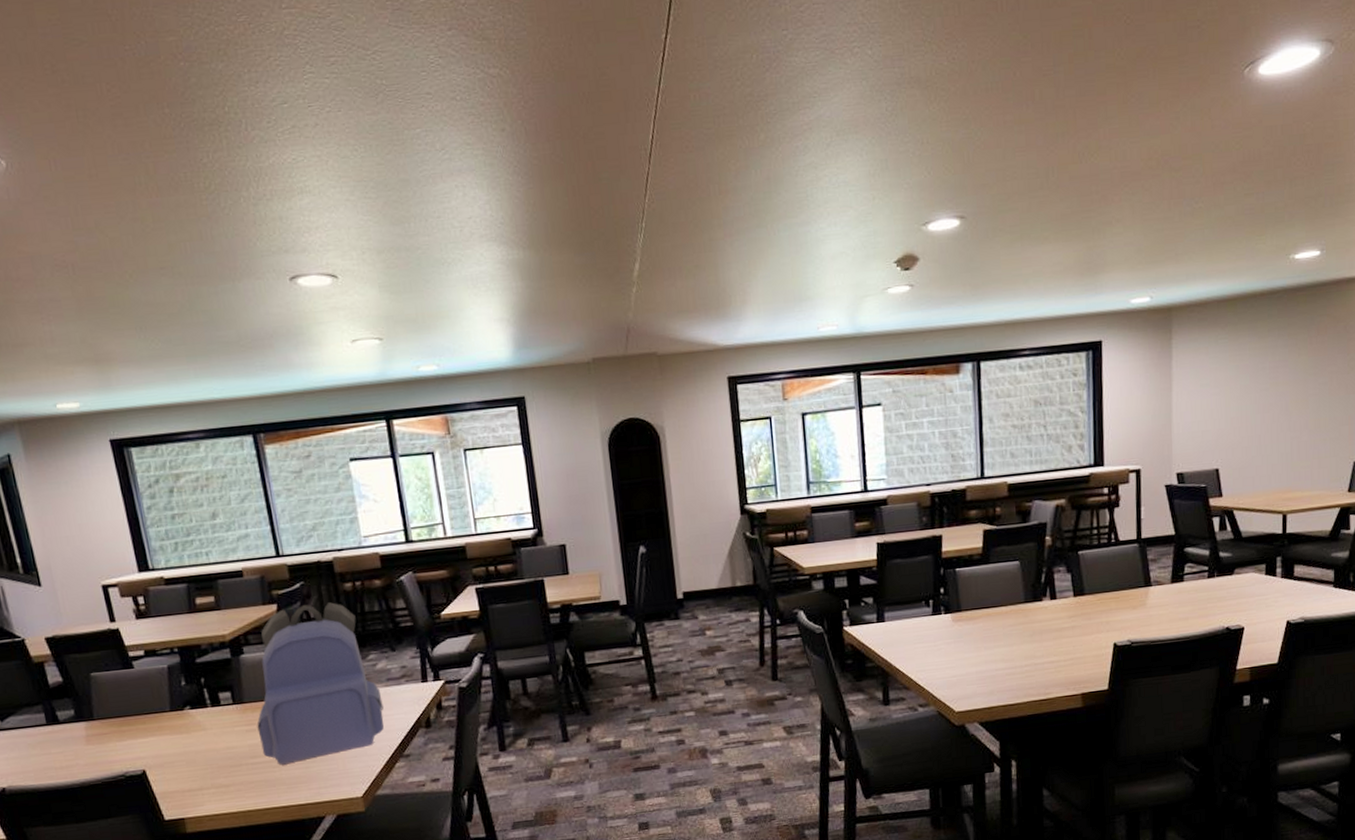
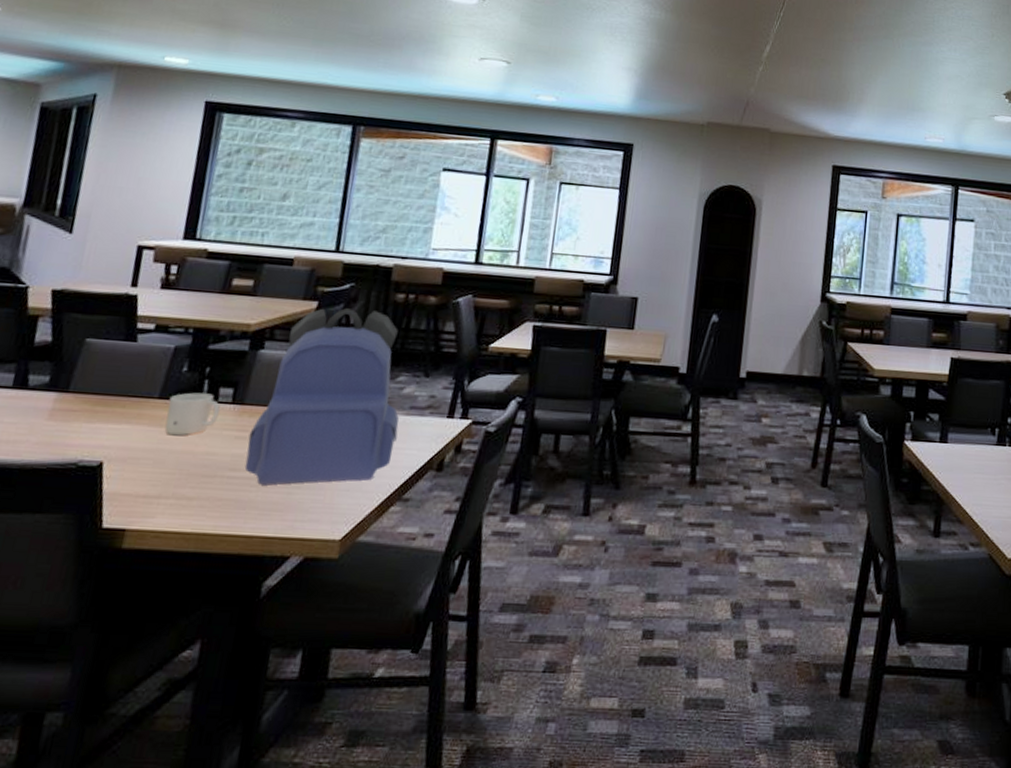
mug: none [179,699,226,739] -> present [164,392,220,436]

